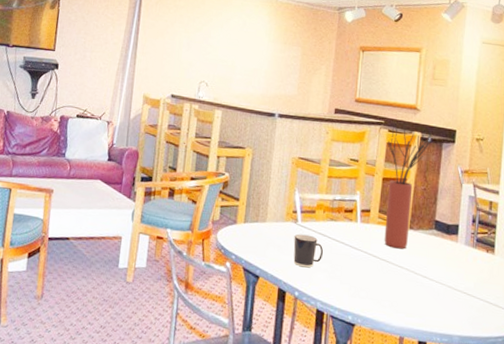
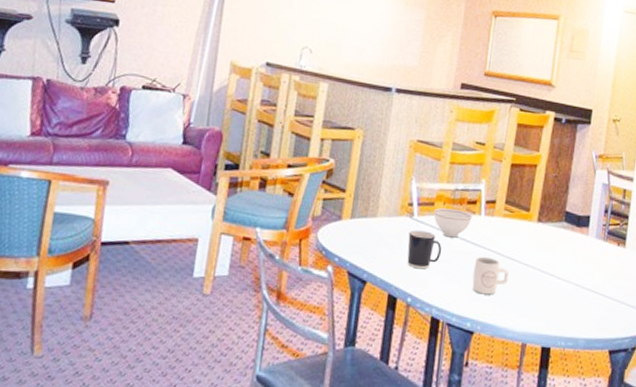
bowl: none [314,215,350,242] -> present [433,208,472,238]
mug: none [352,258,385,293] -> present [472,256,509,295]
vase: present [384,124,433,249] -> none [509,103,568,245]

